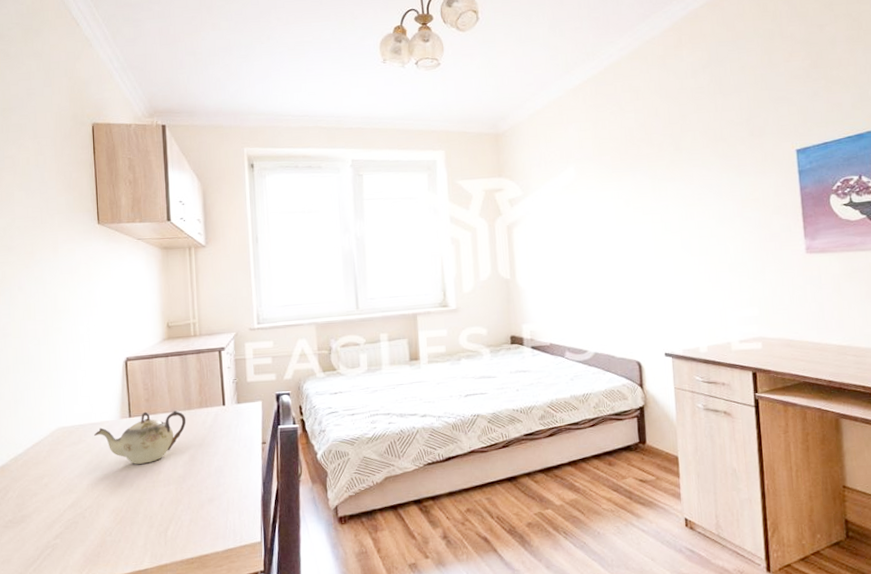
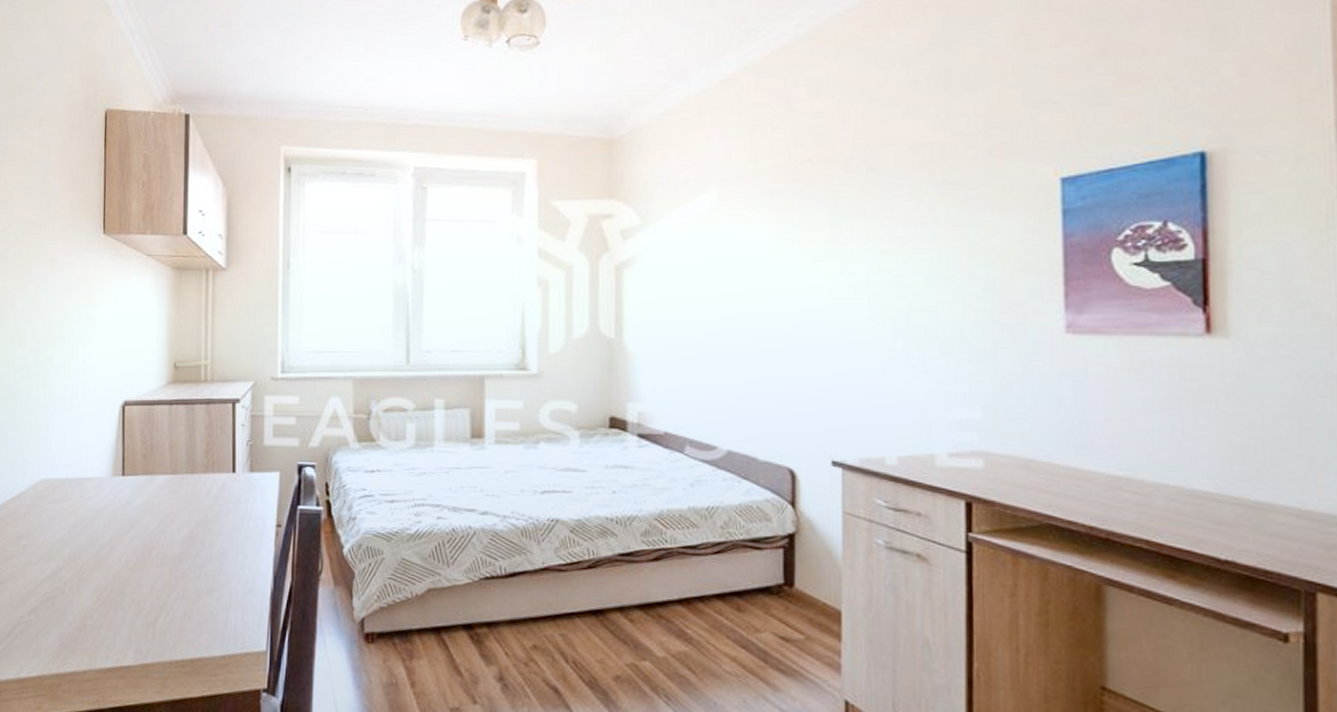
teapot: present [94,411,187,464] -> none [81,470,188,535]

